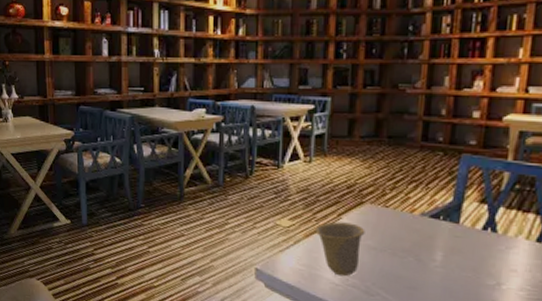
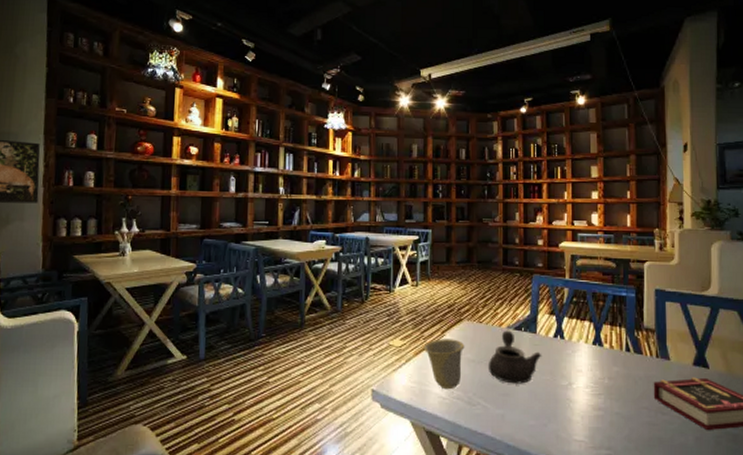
teapot: none [392,217,465,279] -> present [487,330,542,384]

